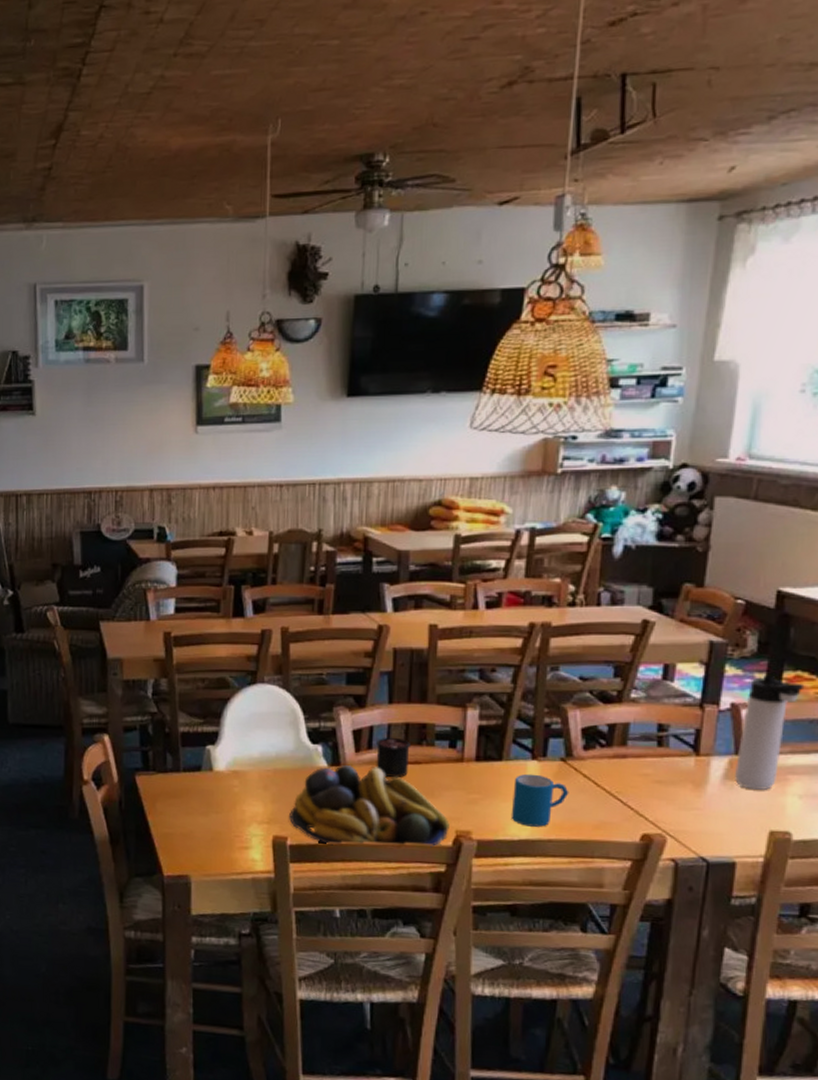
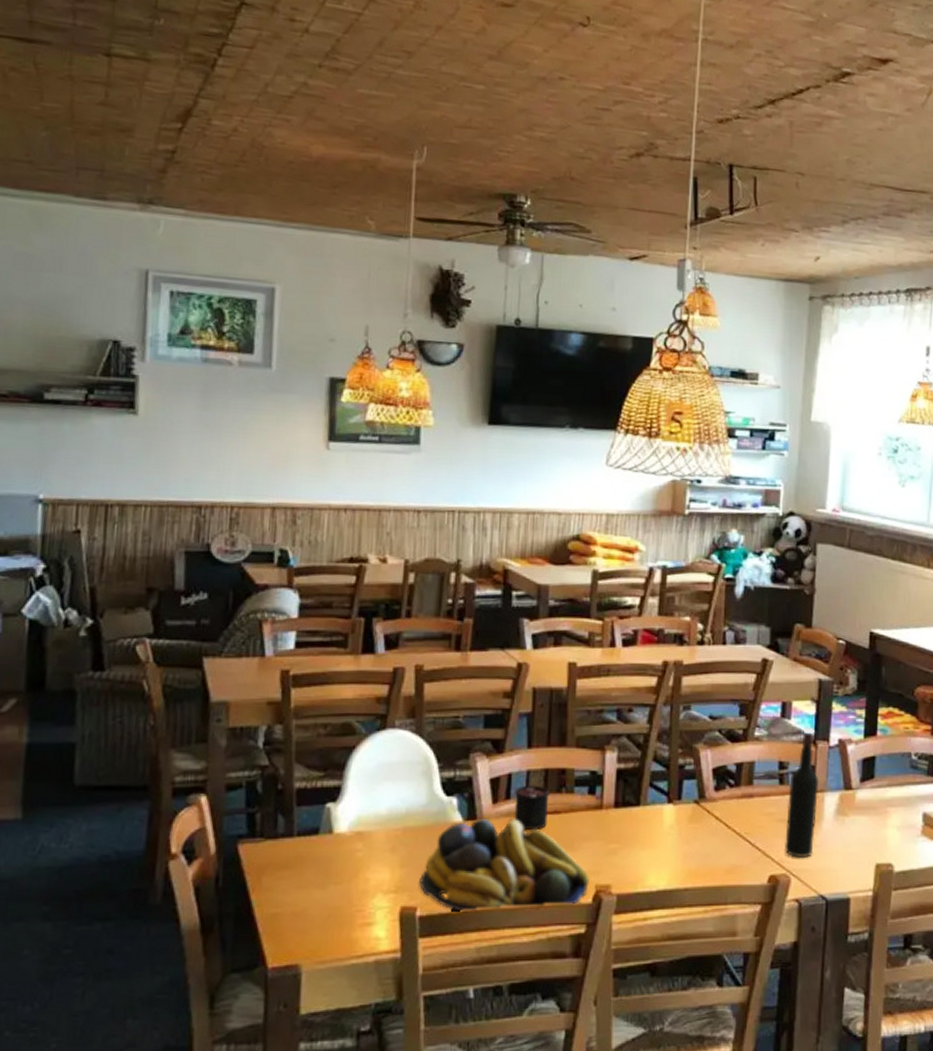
mug: present [511,773,569,827] -> none [649,818,703,875]
wine bottle: none [661,690,705,821] -> present [785,727,819,859]
thermos bottle: present [735,674,805,790] -> none [845,711,896,823]

